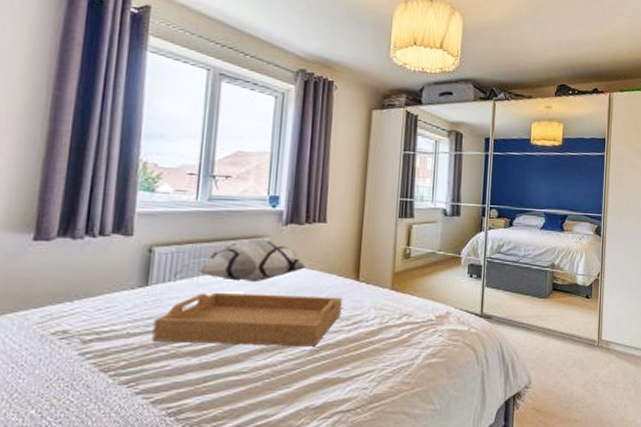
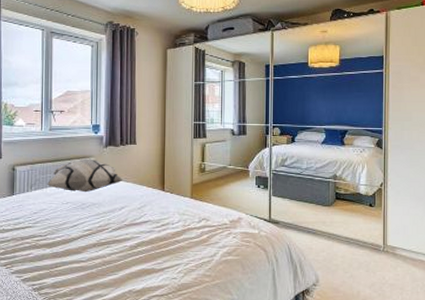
serving tray: present [152,292,343,347] -> none [19,199,152,243]

